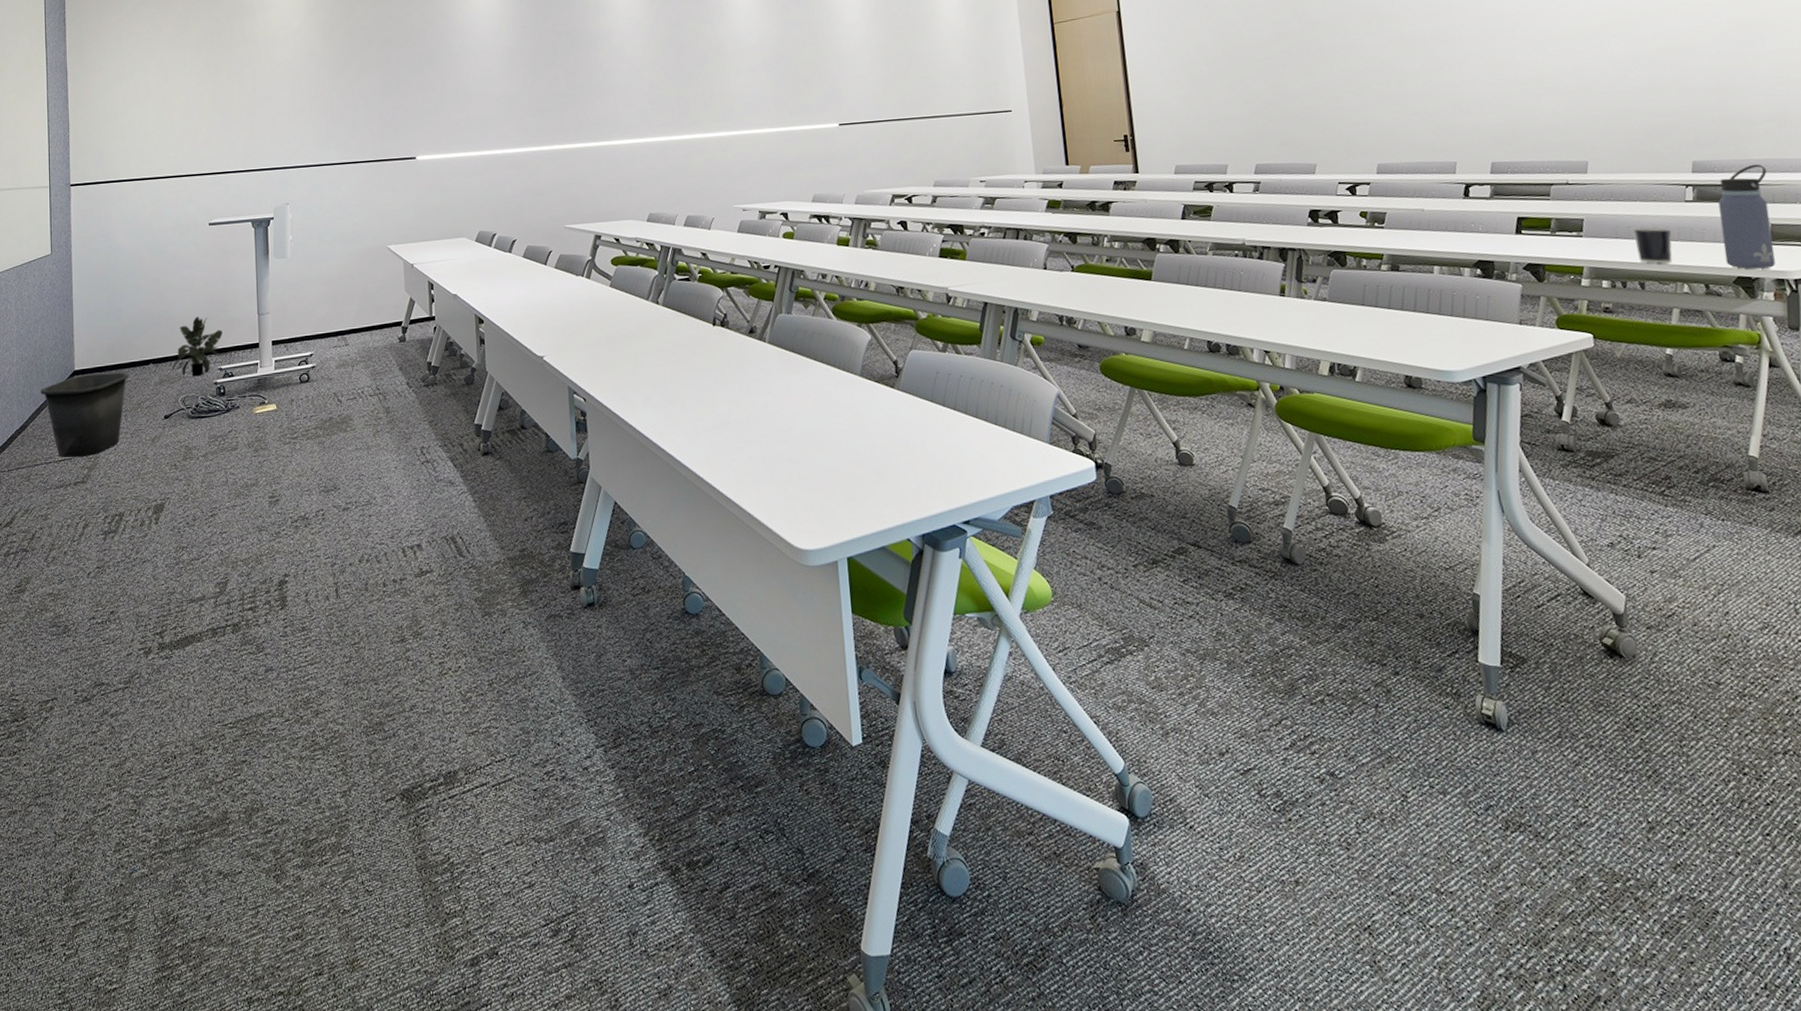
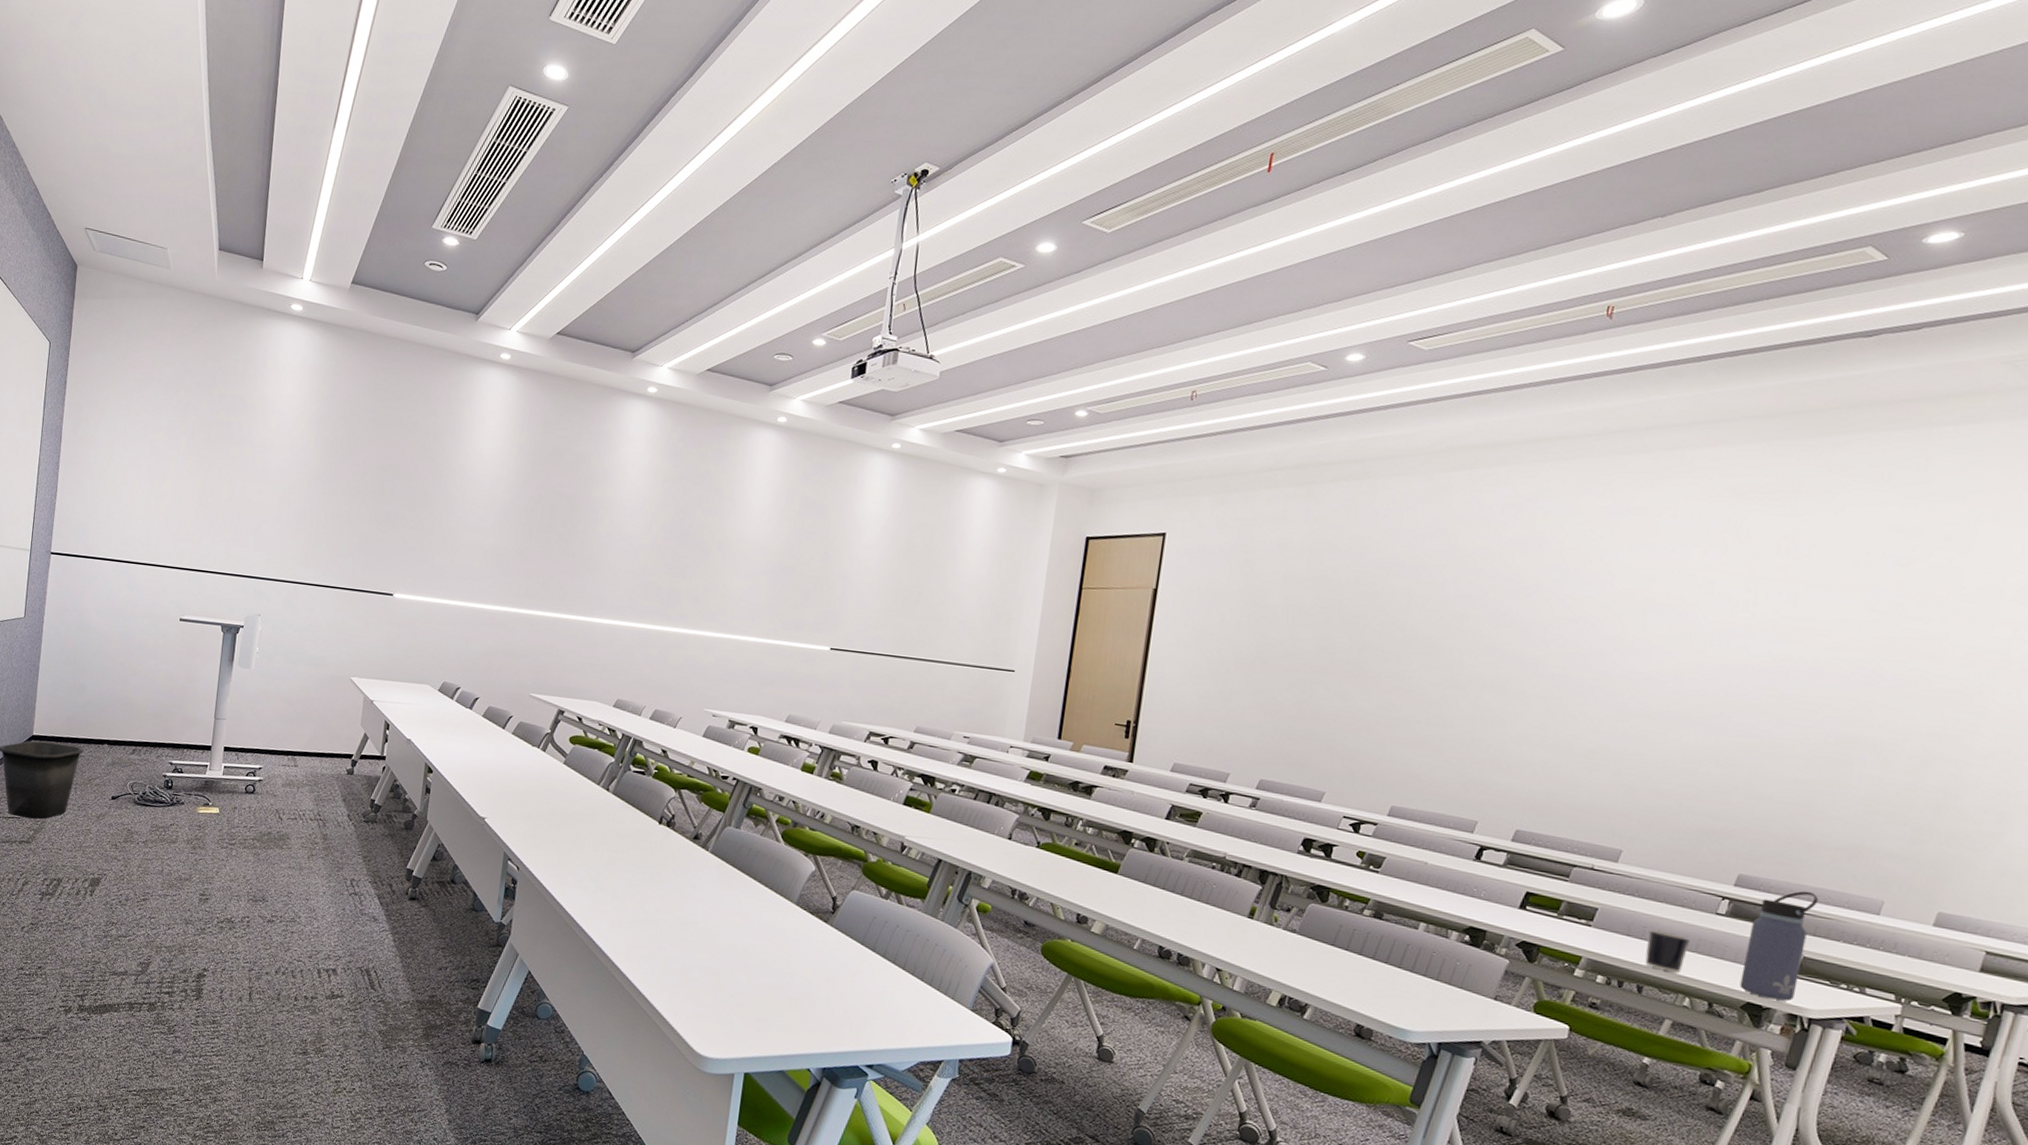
potted plant: present [172,316,222,376] -> none [124,708,178,766]

